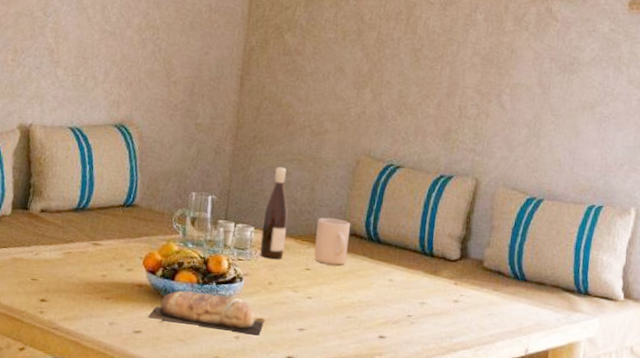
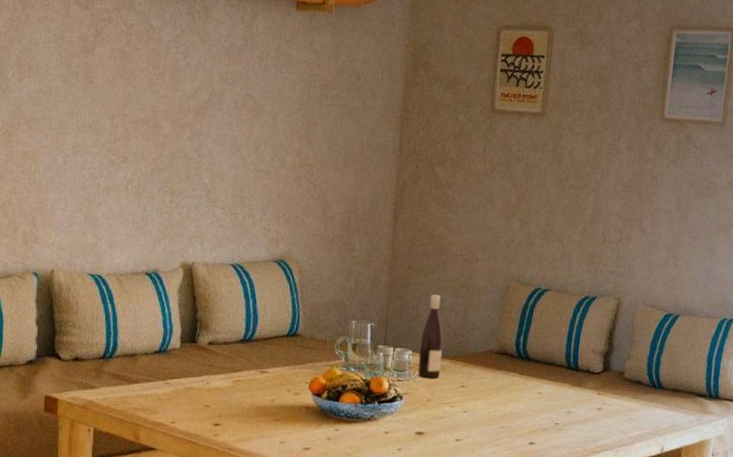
bread loaf: present [148,290,264,336] -> none [316,410,424,447]
cup: present [314,217,350,266] -> none [468,339,501,383]

